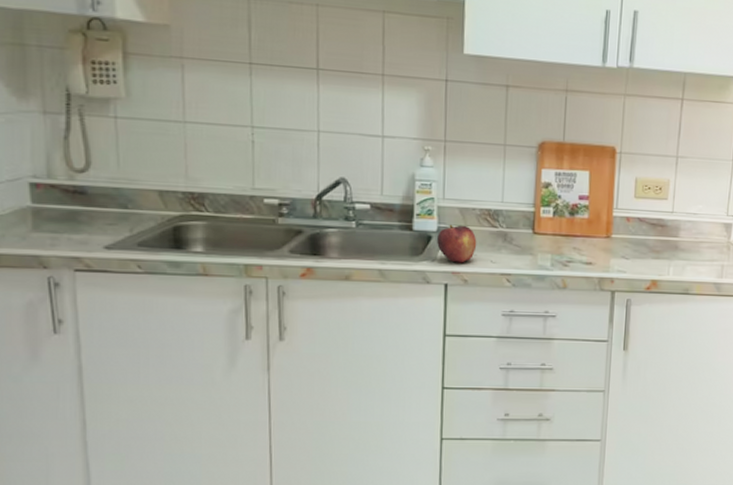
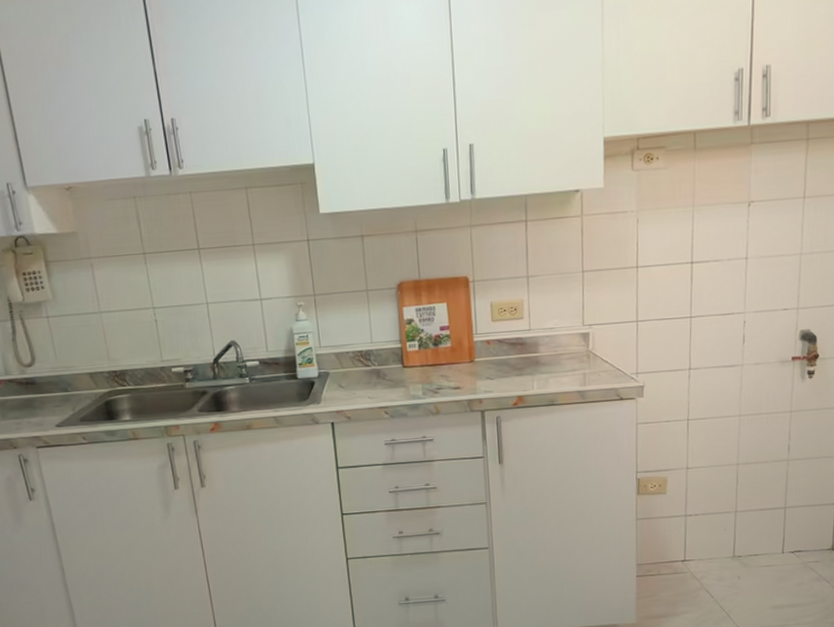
fruit: present [437,224,477,263] -> none [319,368,355,403]

